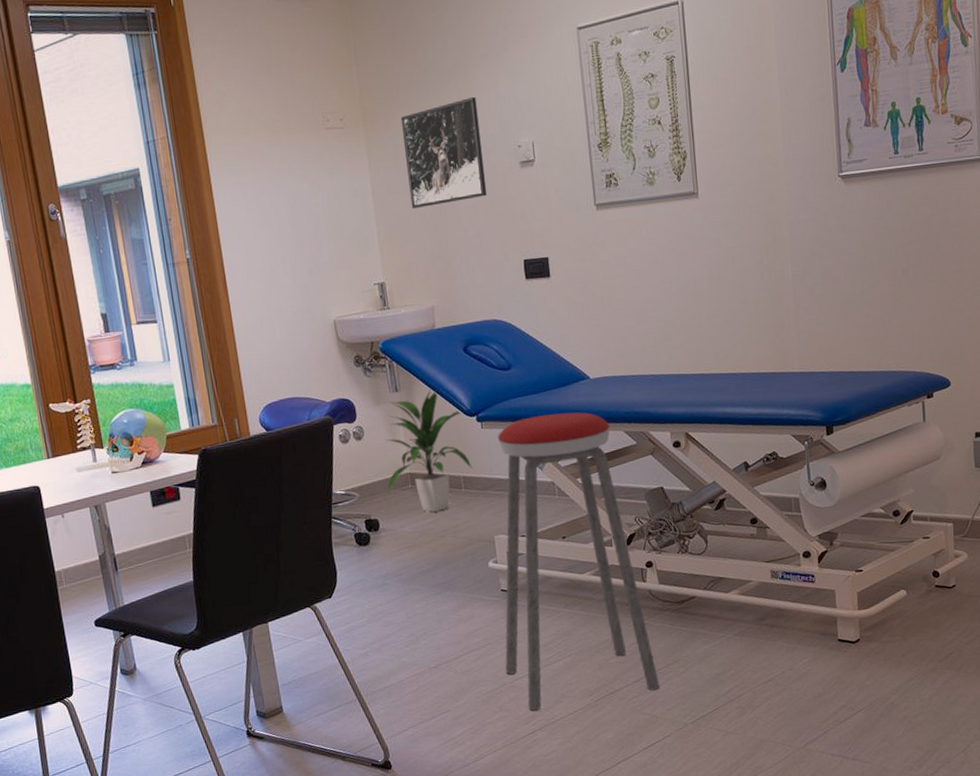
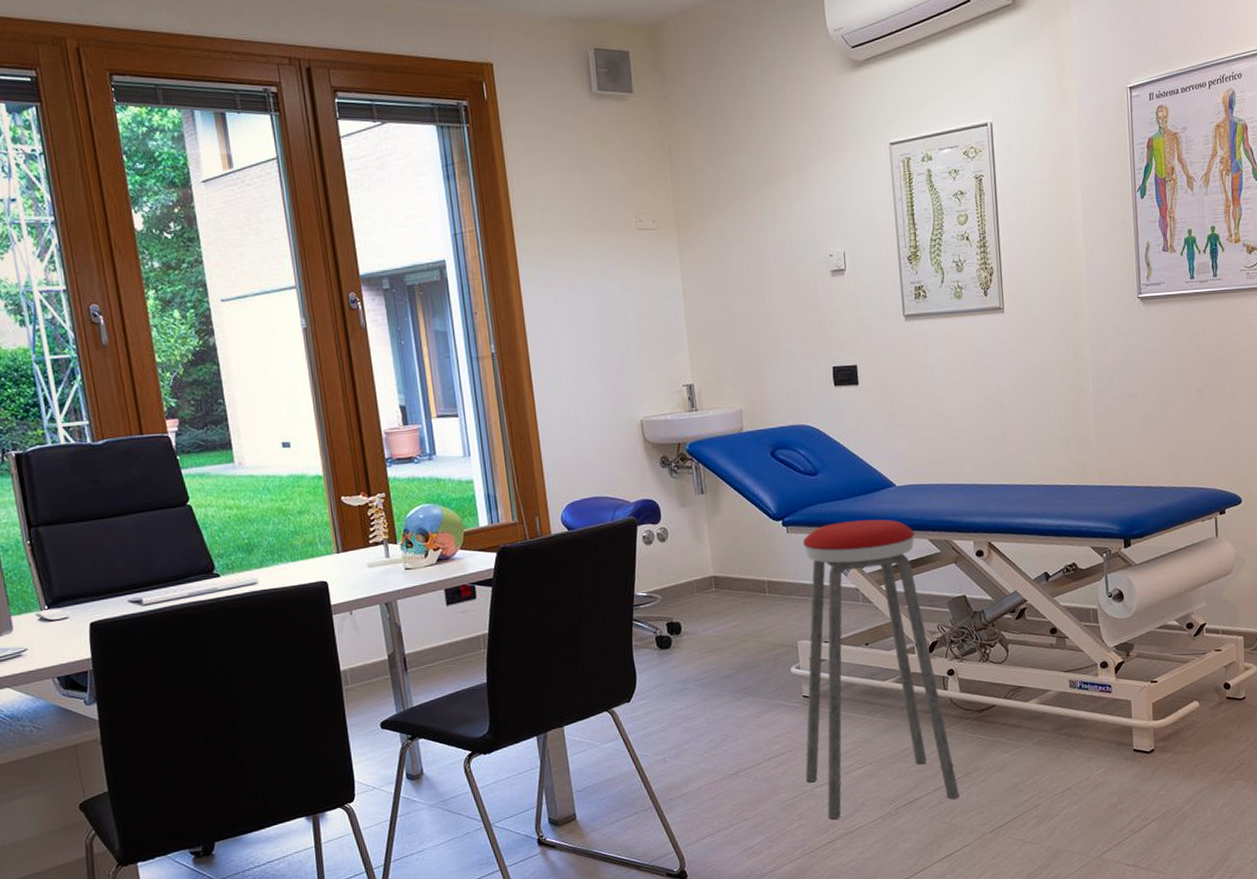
indoor plant: present [386,390,473,512] -> none [690,493,777,616]
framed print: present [400,97,486,209] -> none [713,205,797,312]

